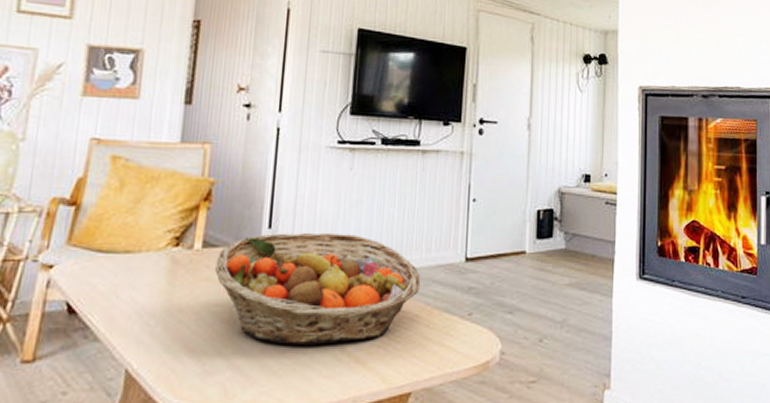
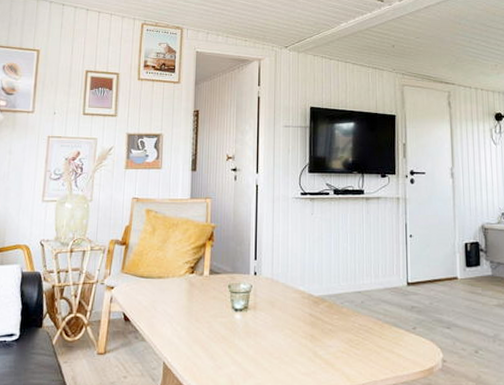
fruit basket: present [215,232,421,345] -> none [219,263,372,349]

